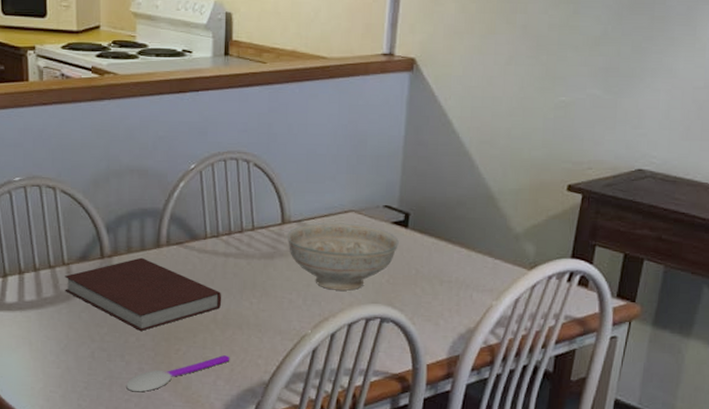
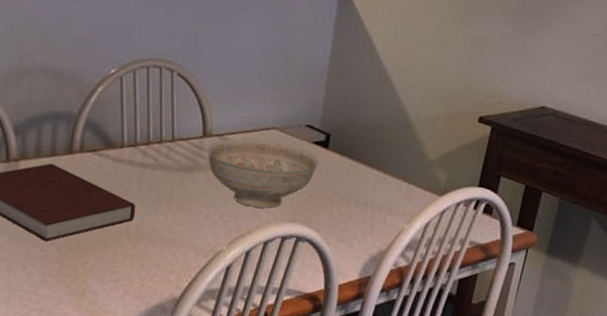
spoon: present [126,355,230,392] -> none [26,269,141,306]

